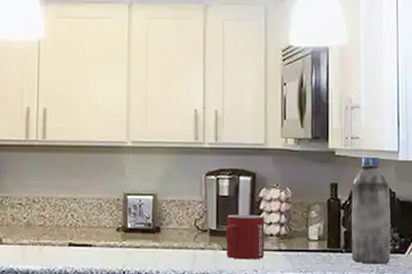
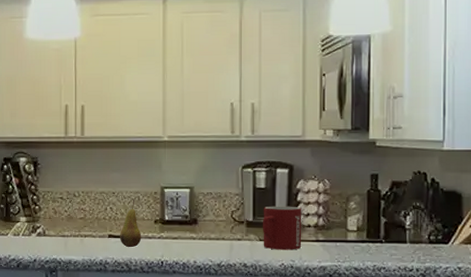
fruit: none [80,206,103,257] -> present [119,199,142,248]
water bottle: present [351,157,391,264] -> none [392,147,433,255]

